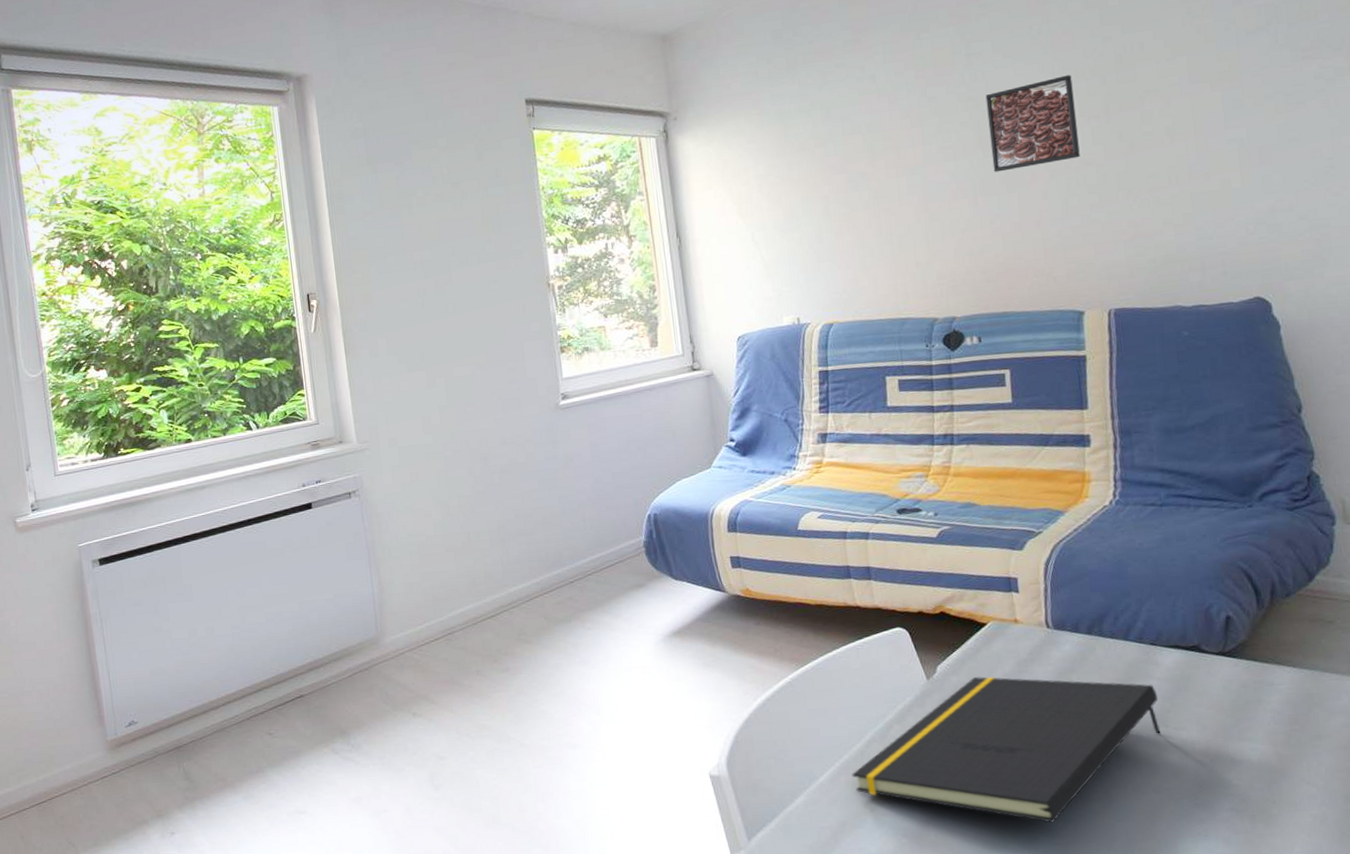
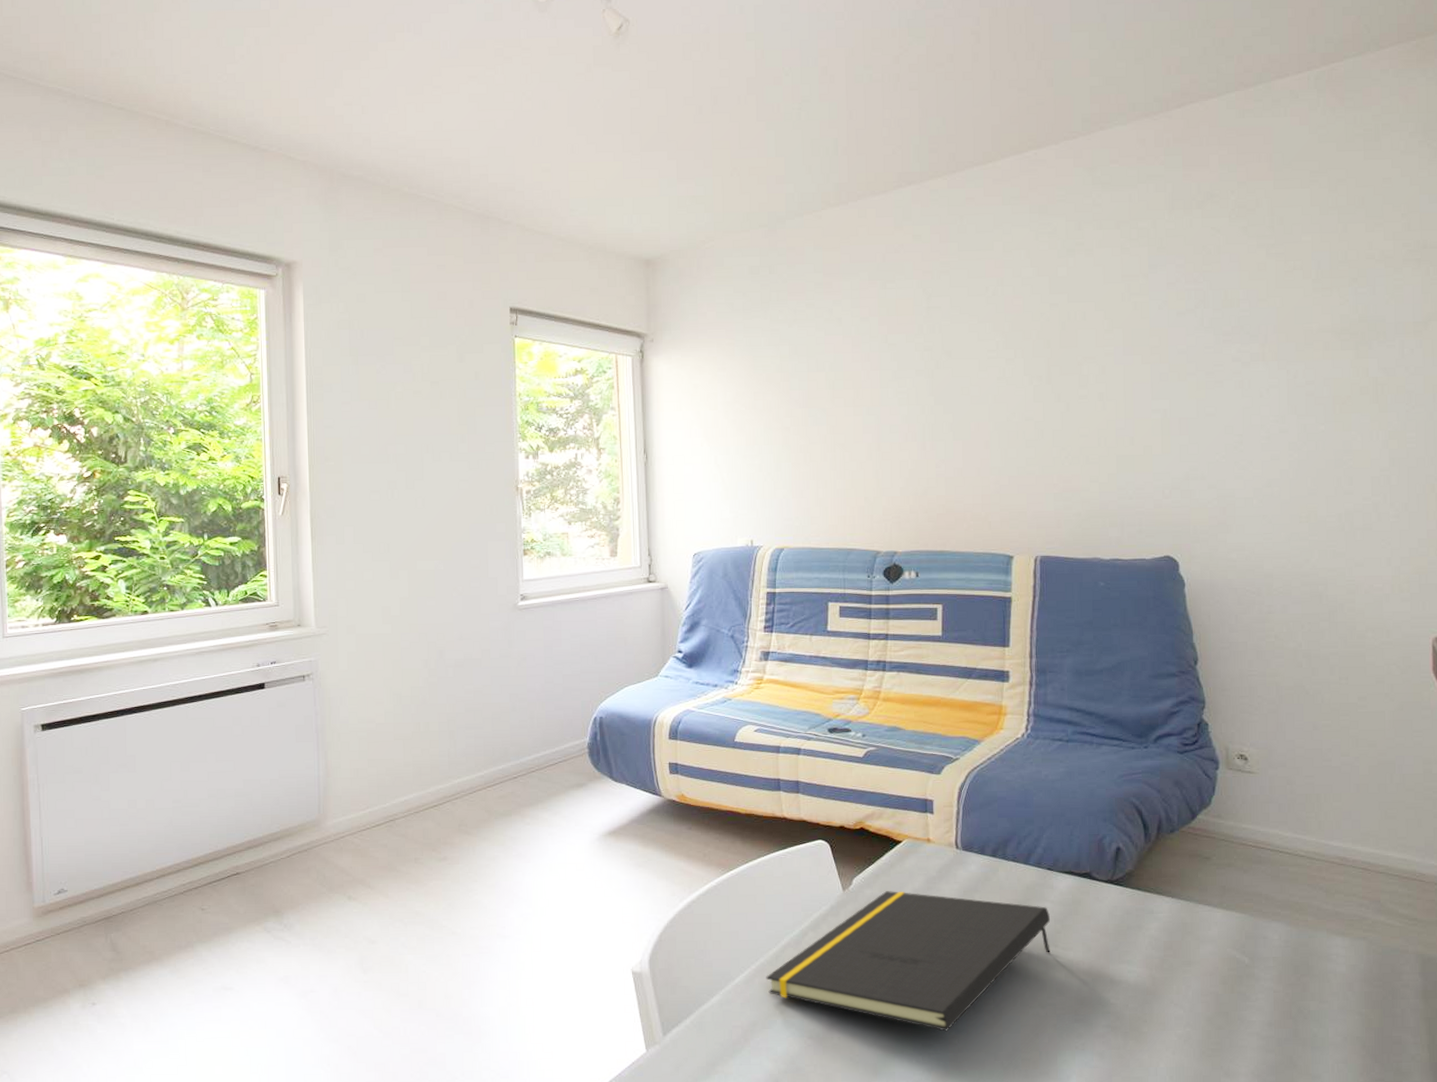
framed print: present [985,75,1080,172] -> none [941,336,1021,420]

